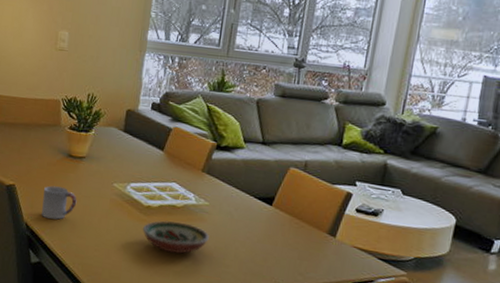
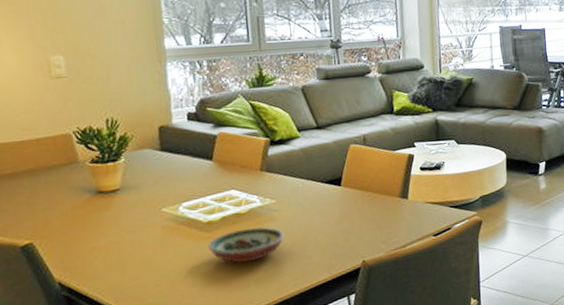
cup: present [41,185,77,220] -> none [74,229,121,269]

